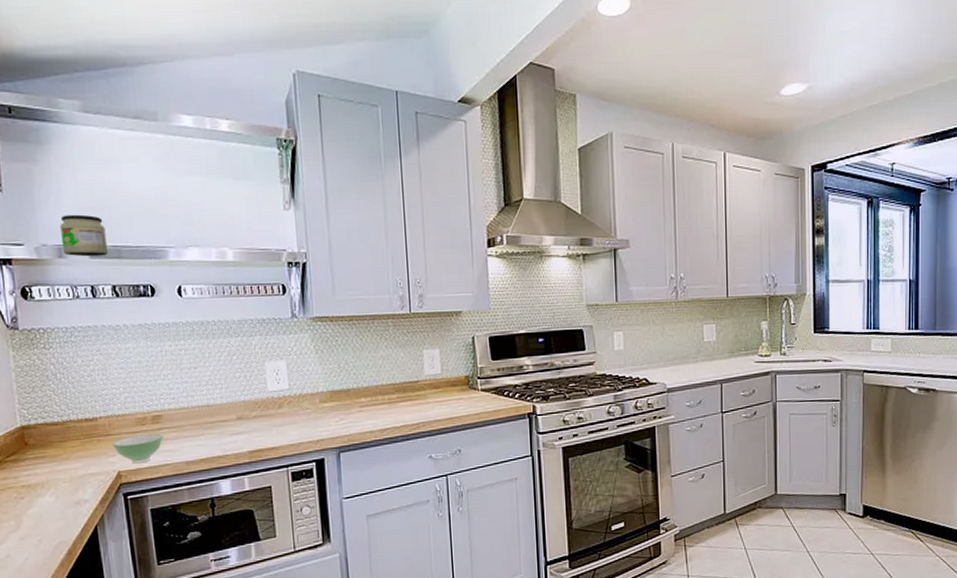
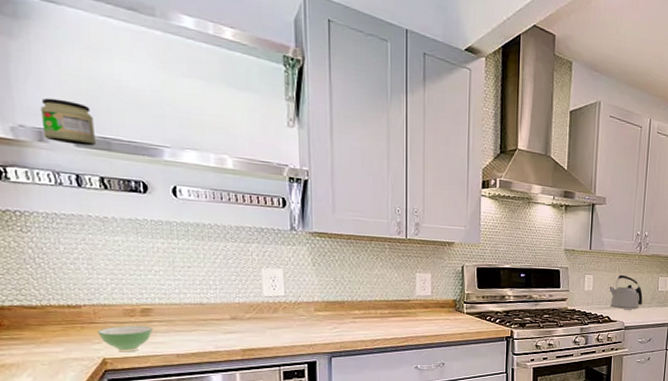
kettle: none [642,327,686,369] -> present [608,274,643,310]

